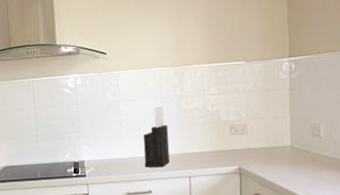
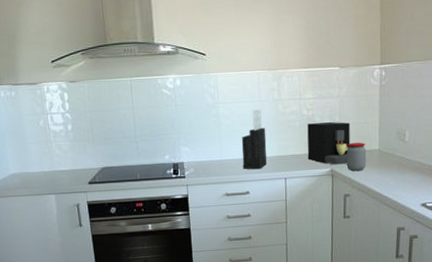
coffee maker: none [212,117,259,162] -> present [307,121,350,165]
jar: none [255,138,277,169] -> present [346,142,367,172]

